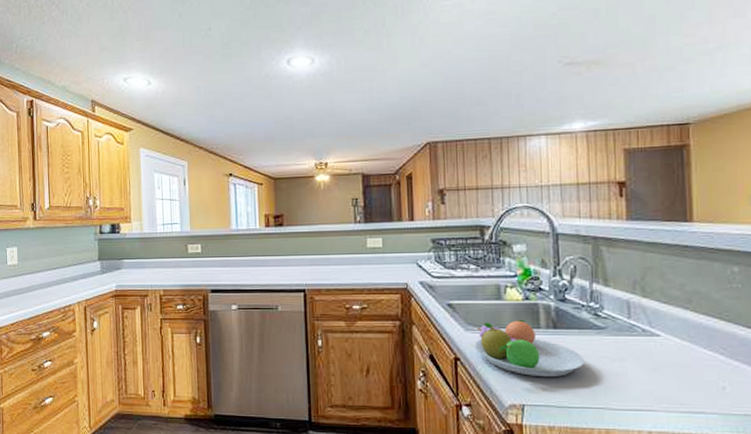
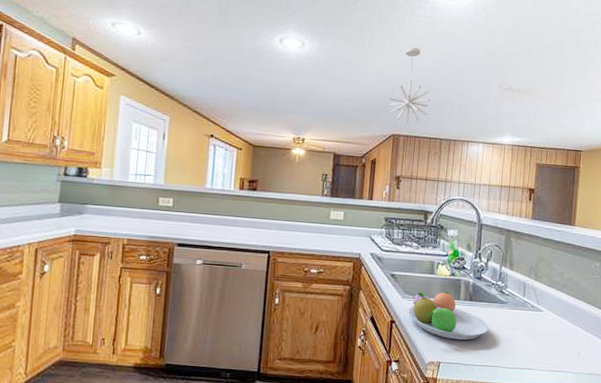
pendant light: none [418,37,469,128] -> present [388,47,429,124]

